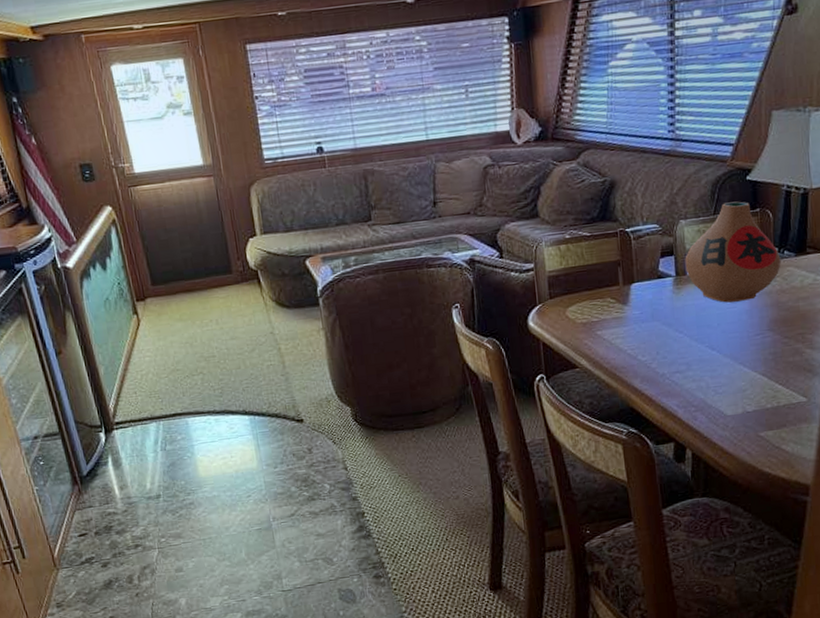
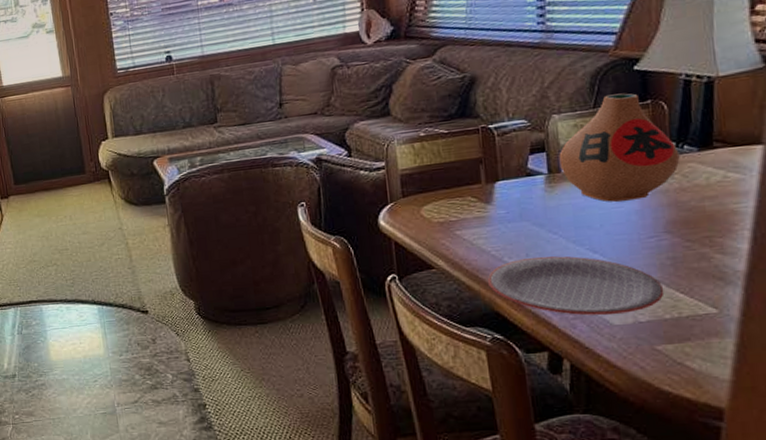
plate: none [623,353,767,408] -> present [487,256,665,316]

